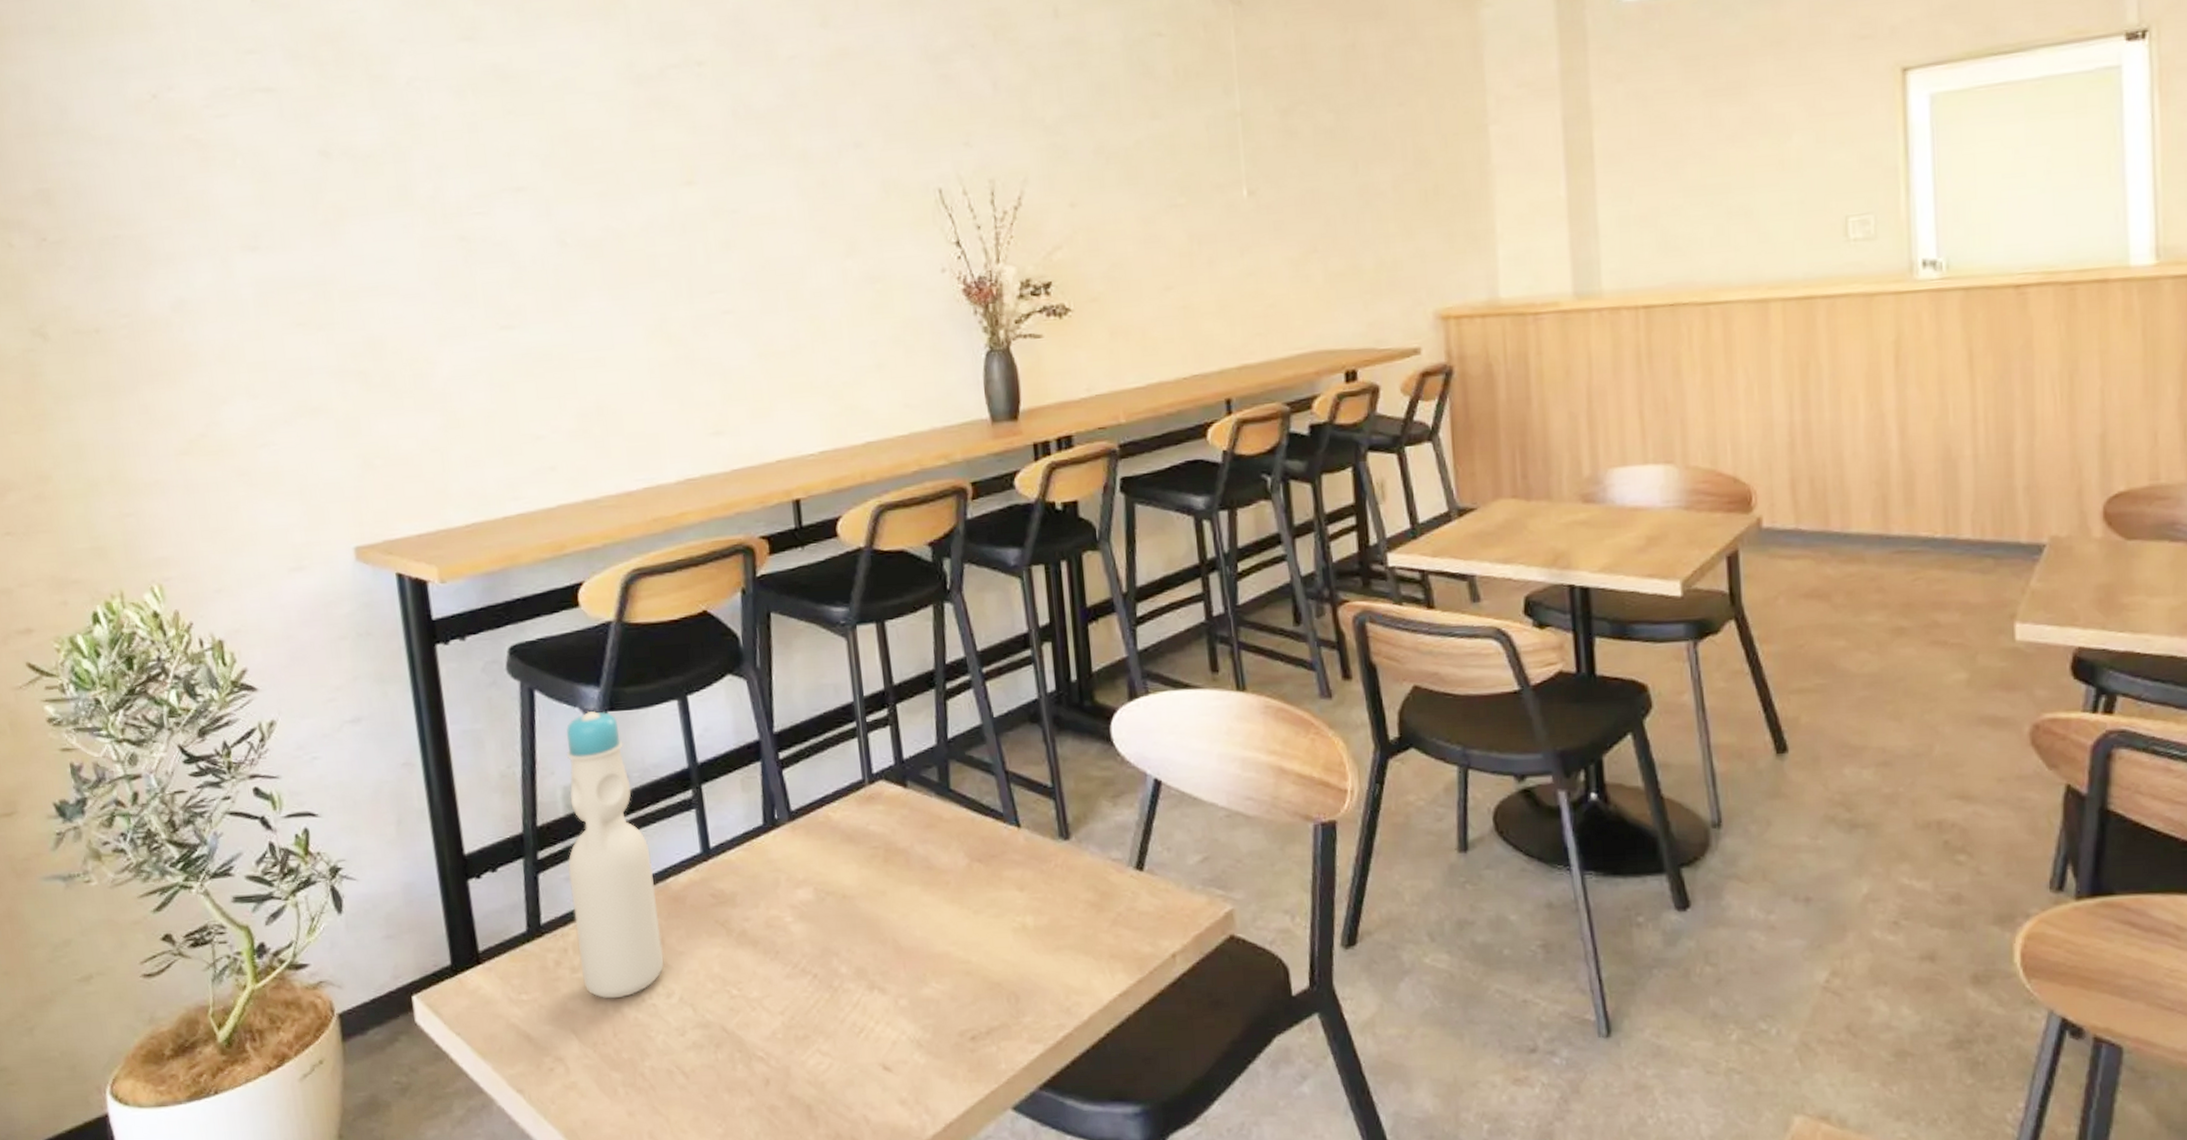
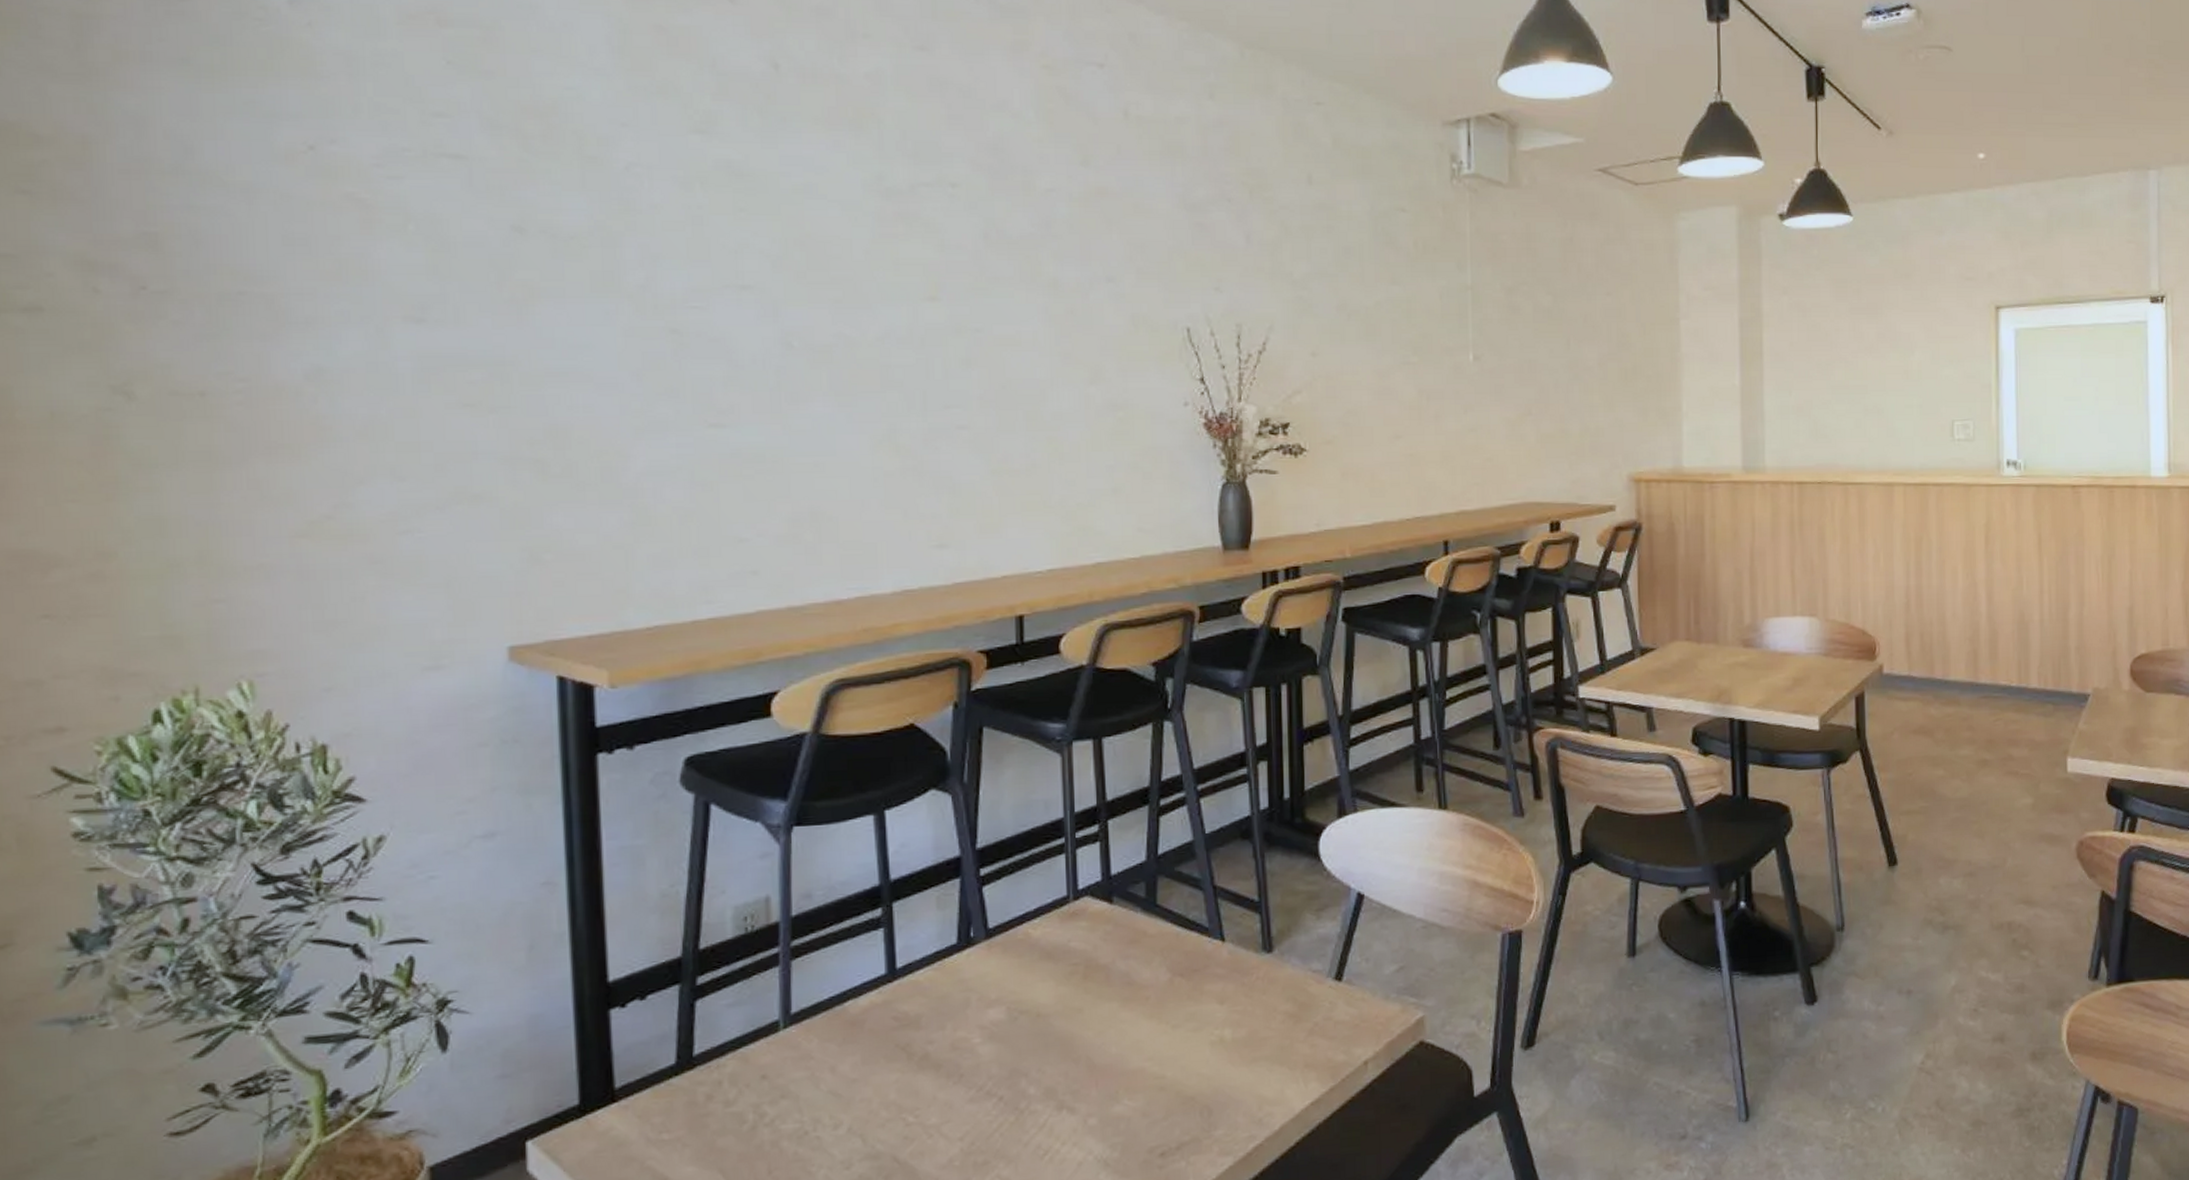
bottle: present [566,711,664,999] -> none [731,826,834,1134]

